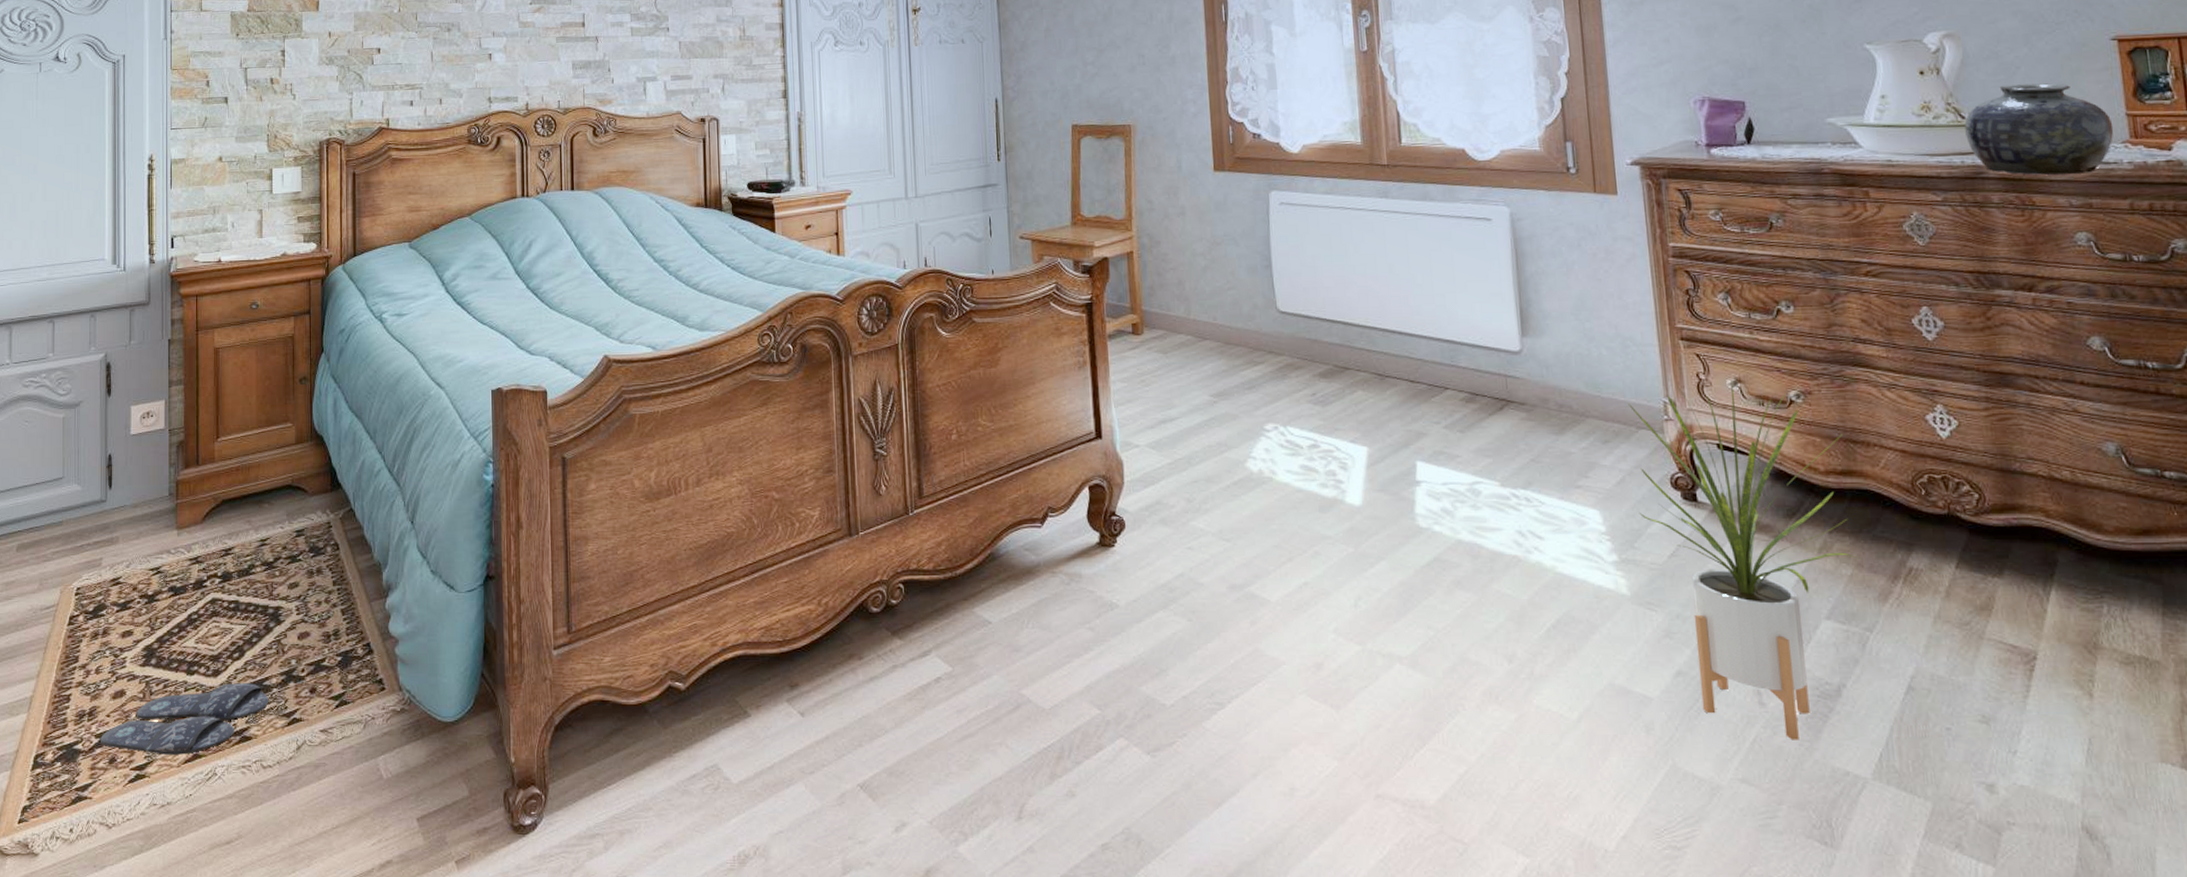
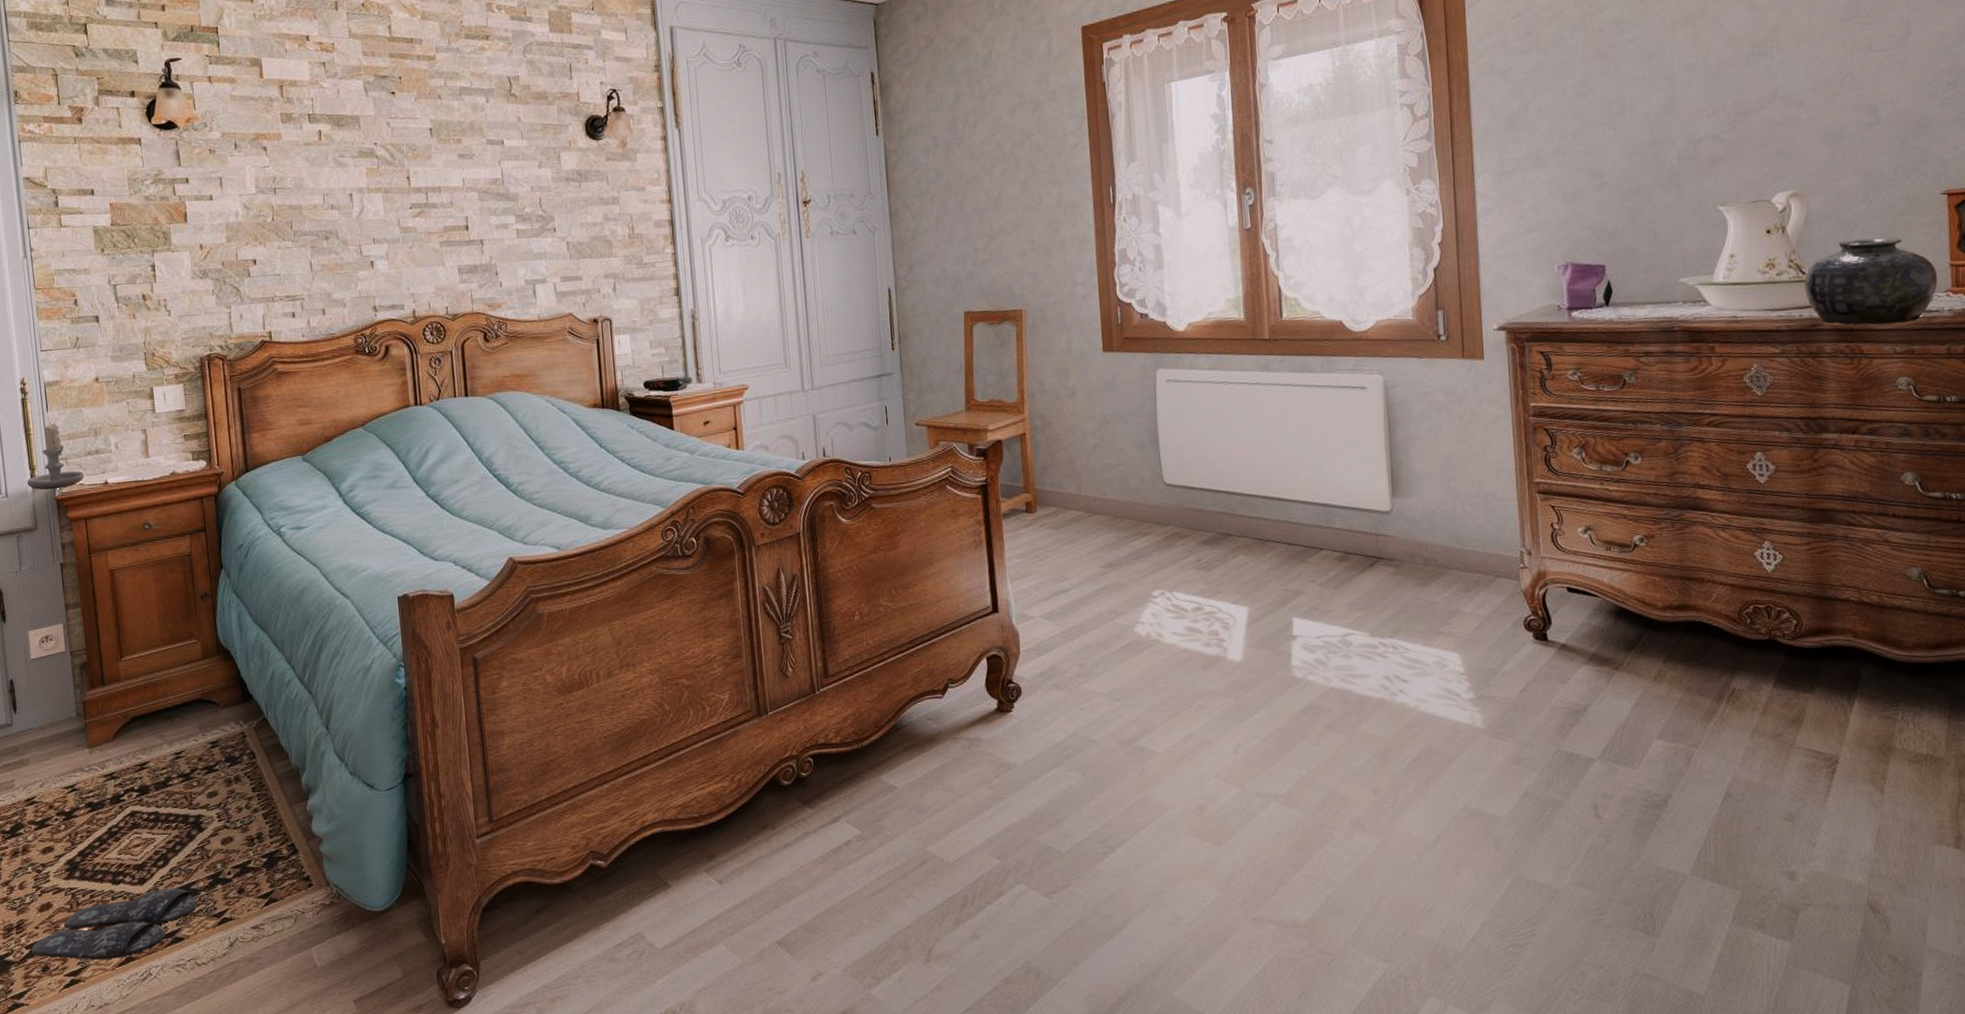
candle: none [145,199,199,266] -> present [27,422,84,490]
house plant: present [1627,381,1863,740] -> none [1487,529,1692,846]

